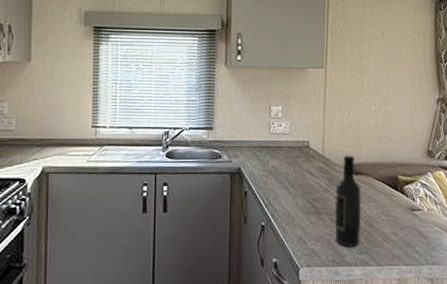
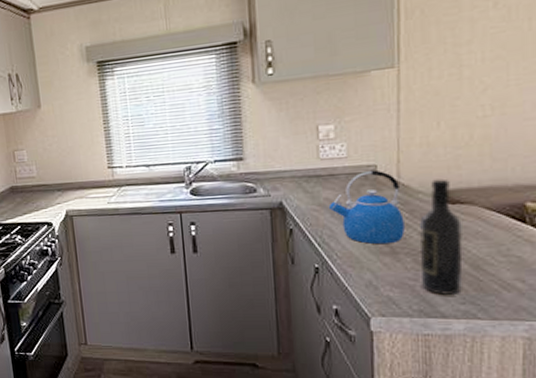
kettle: none [274,145,325,206] -> present [328,170,405,245]

